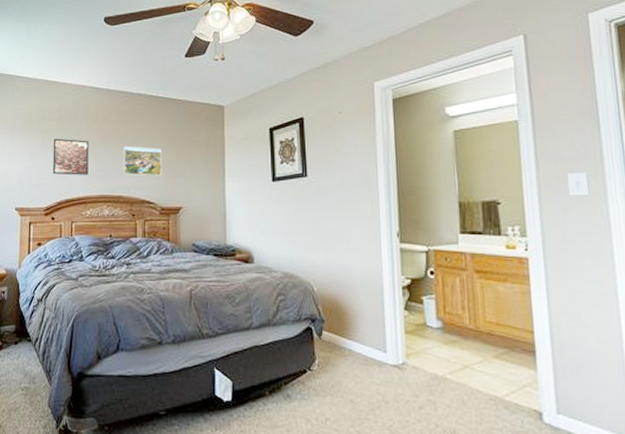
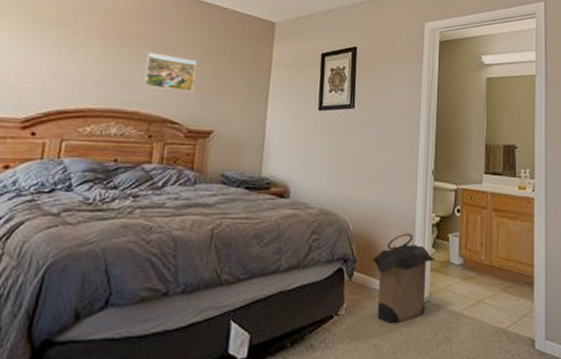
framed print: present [52,138,89,175] -> none [41,30,101,82]
laundry hamper: none [339,295,408,383] -> present [371,233,434,324]

